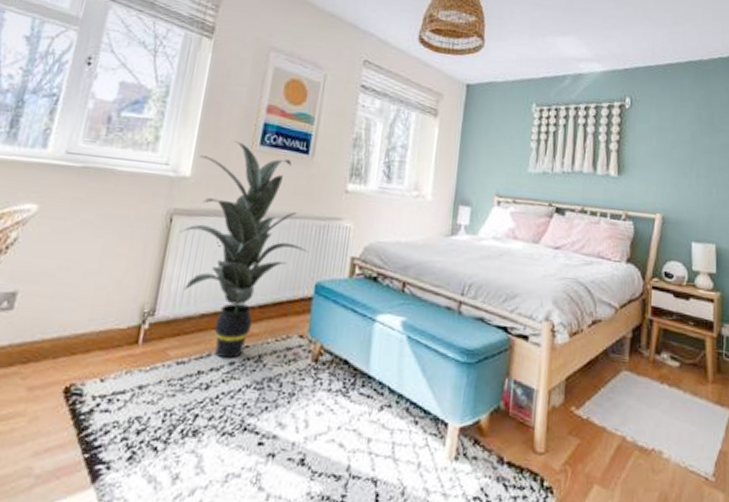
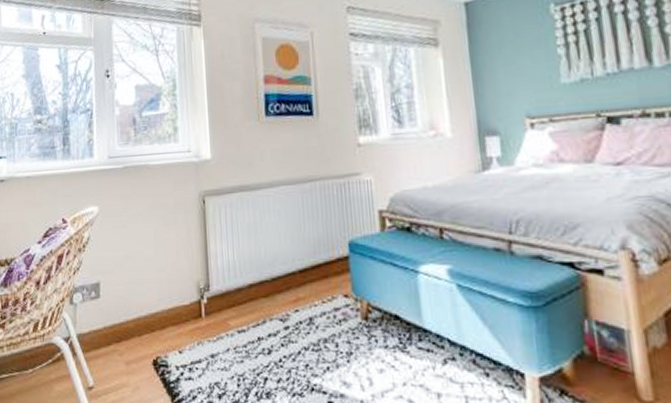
indoor plant: present [180,141,308,359] -> none [214,117,333,324]

